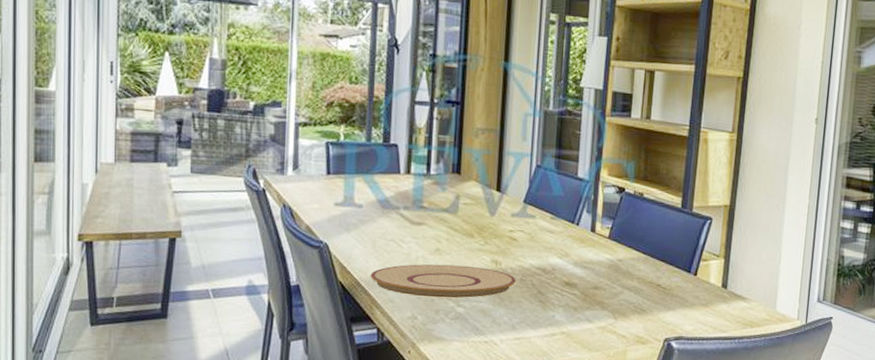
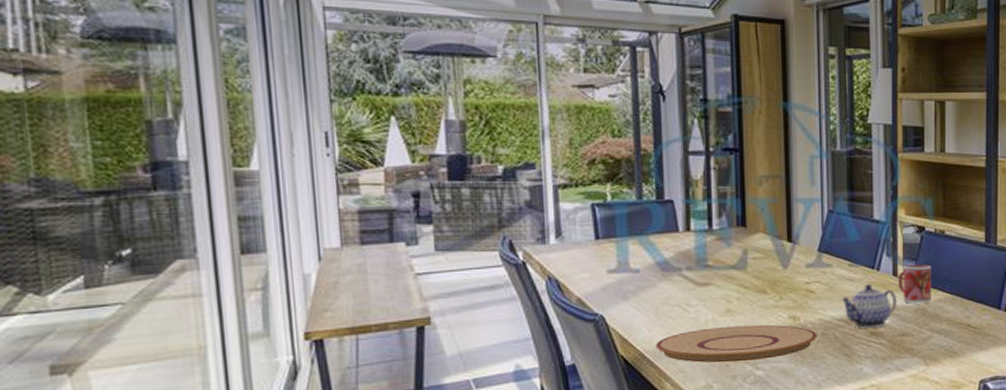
teapot: none [541,236,593,279] -> present [841,283,897,328]
mug: none [595,222,628,260] -> present [898,264,931,304]

